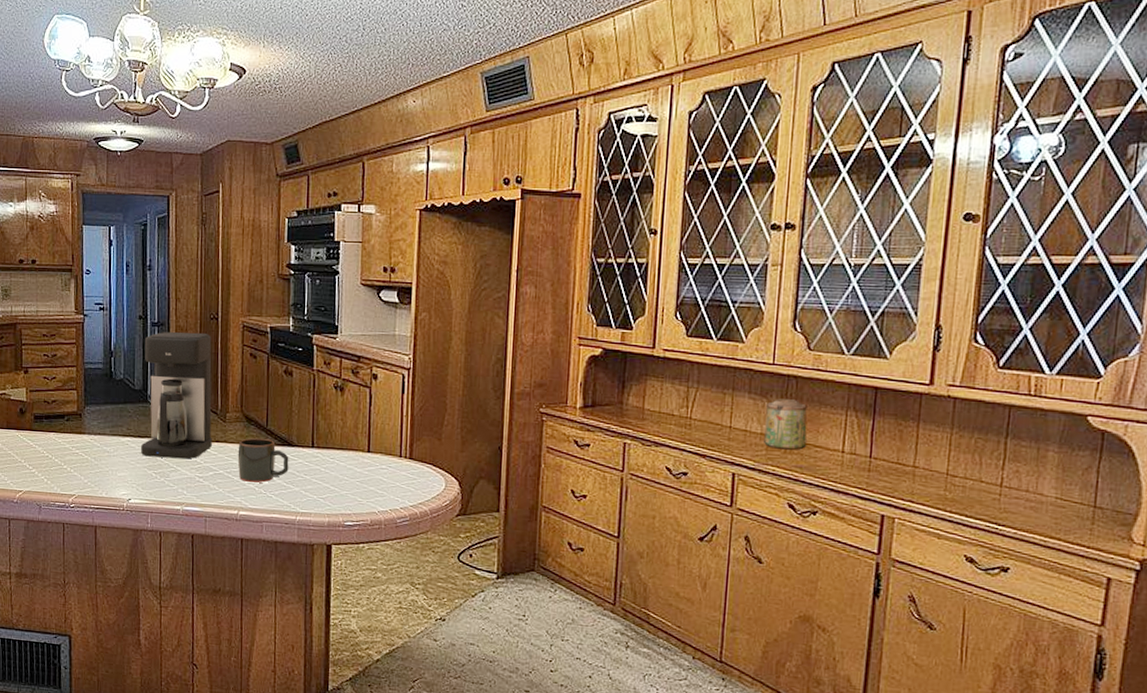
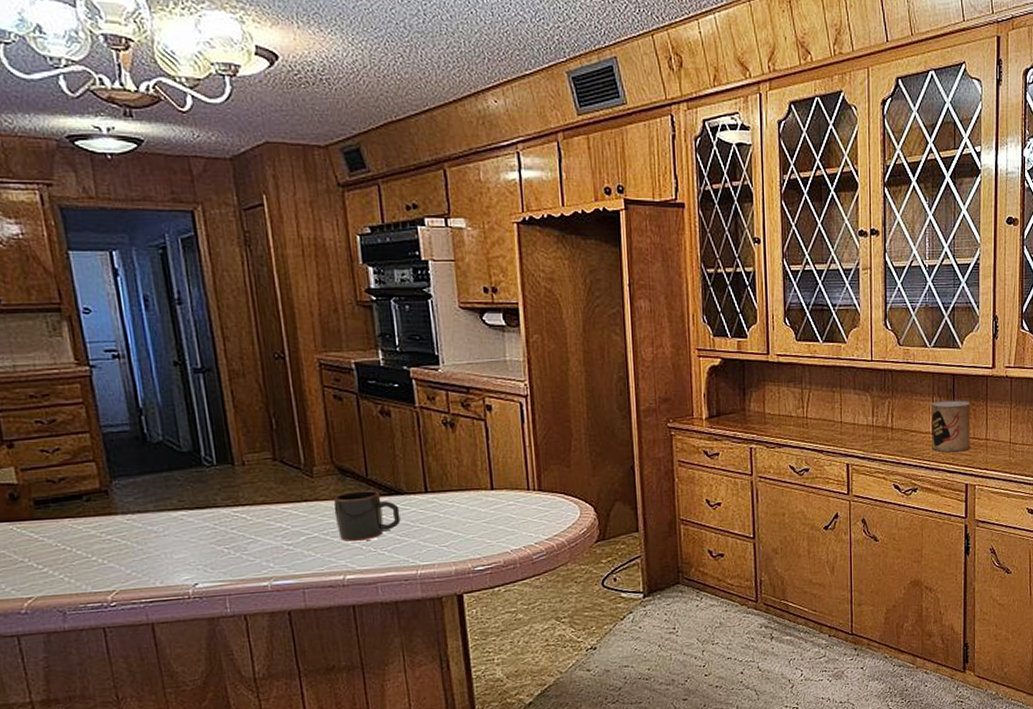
coffee maker: present [141,332,212,460] -> none [187,375,299,531]
canister: present [764,399,807,451] -> none [869,391,904,438]
tin can: none [840,416,895,477] -> present [931,400,970,453]

